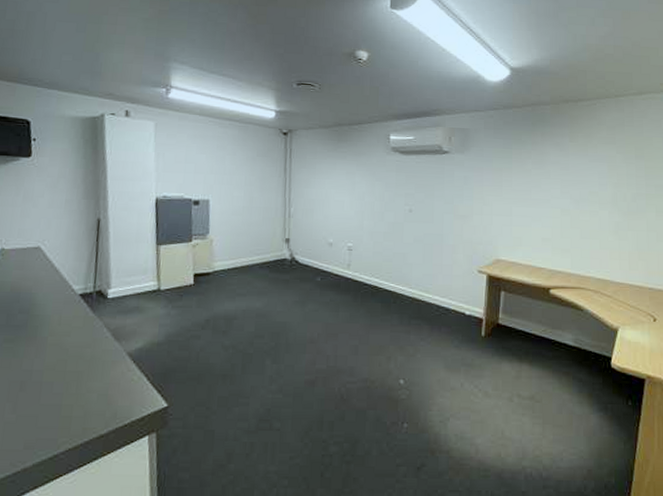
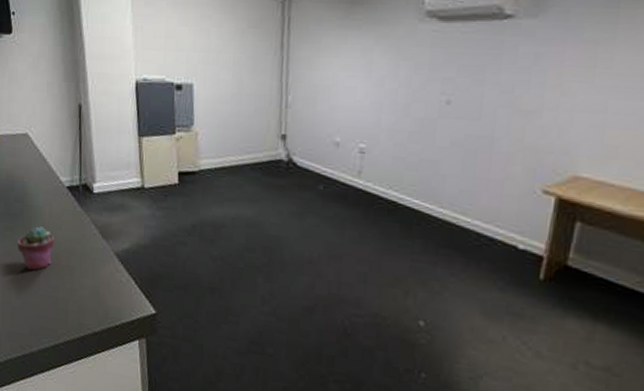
potted succulent: none [17,335,62,381] -> present [17,226,55,271]

